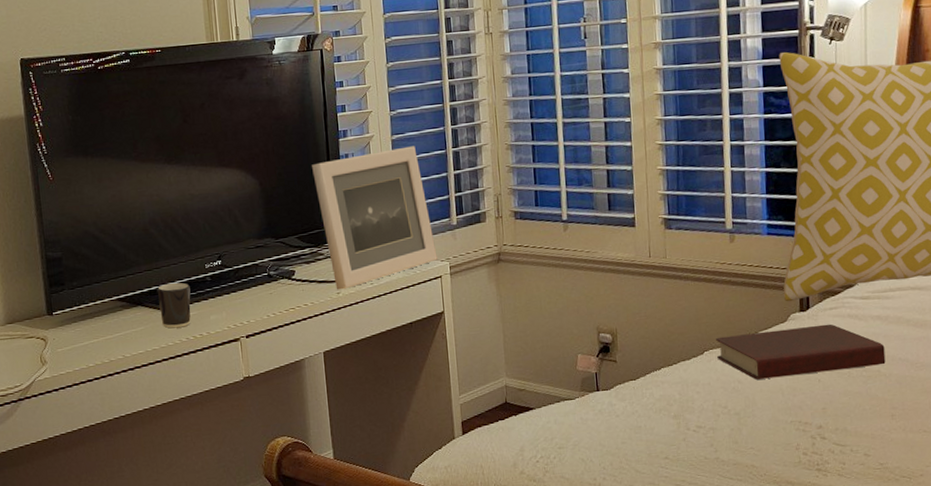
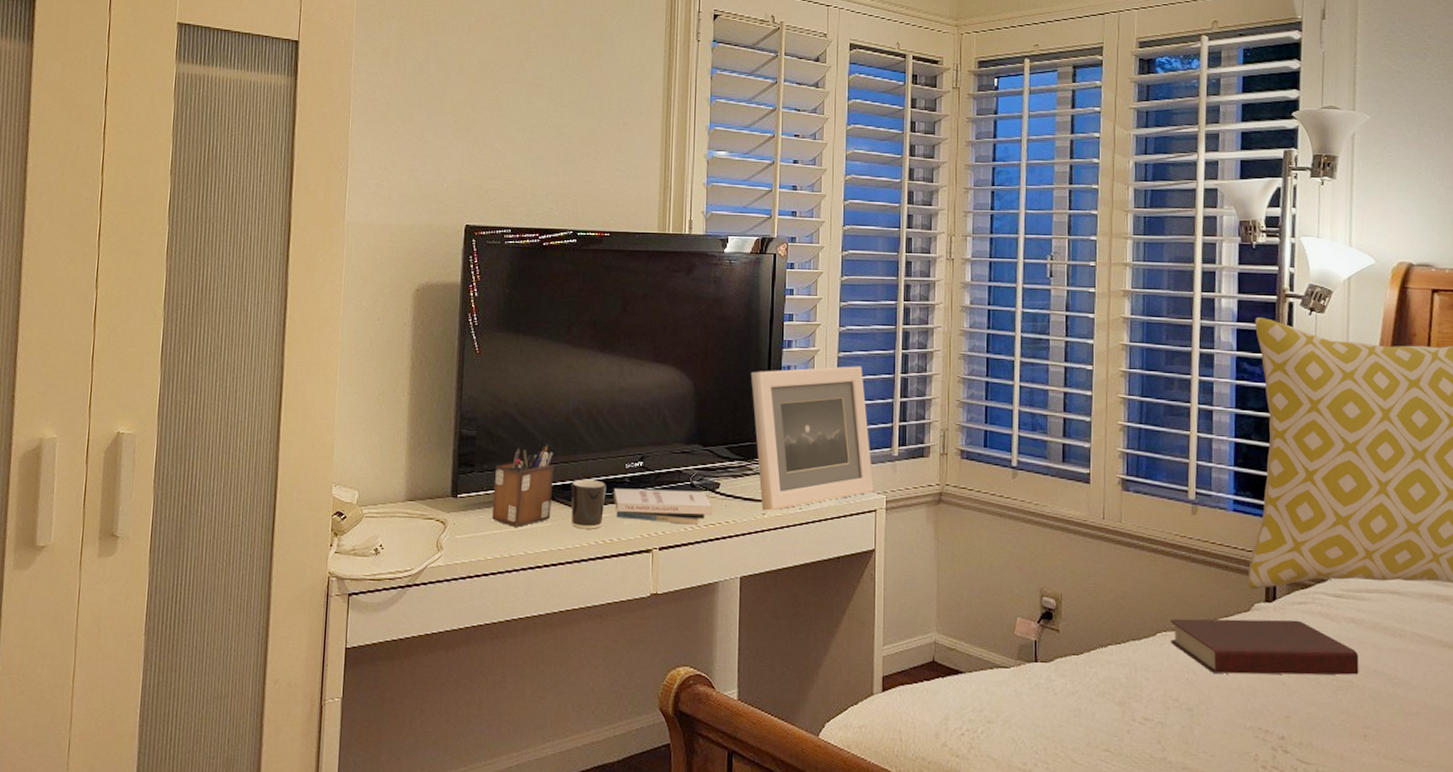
desk organizer: none [84,257,142,335] -> present [492,445,554,527]
books: none [197,279,291,314] -> present [613,488,712,525]

